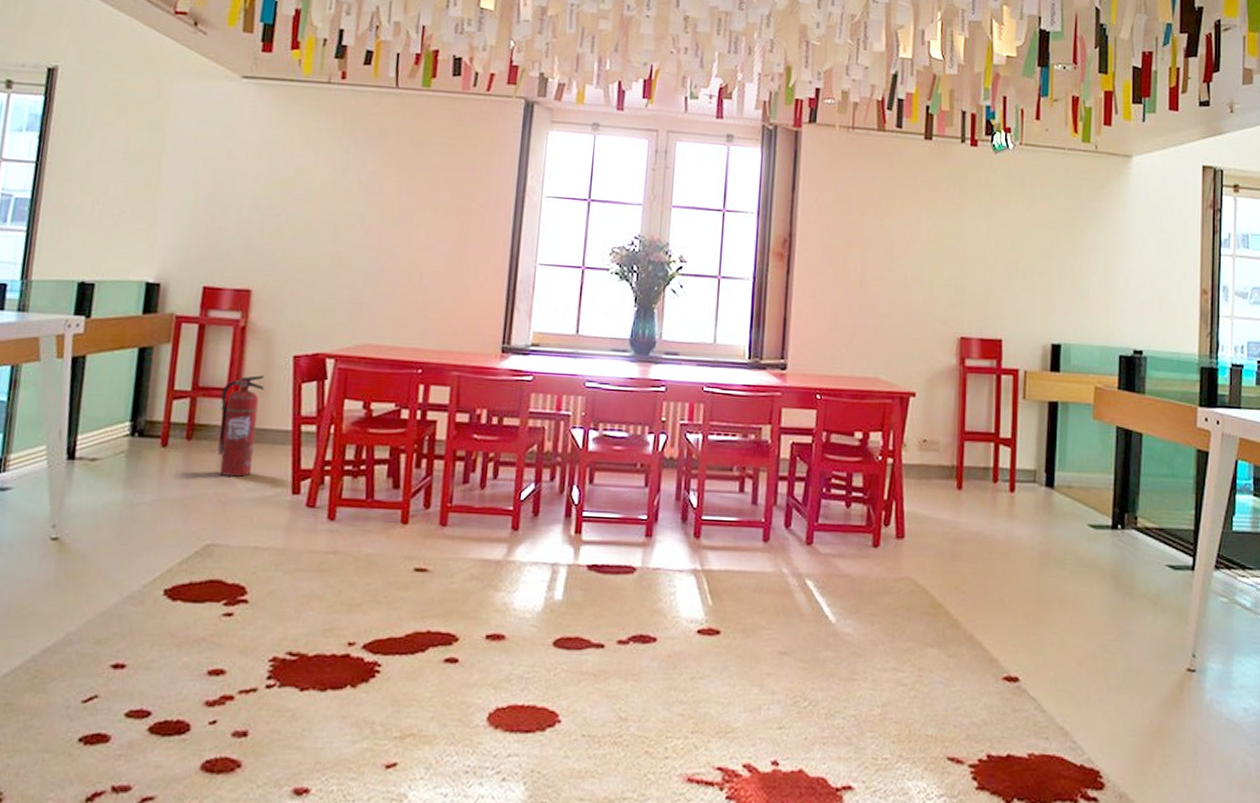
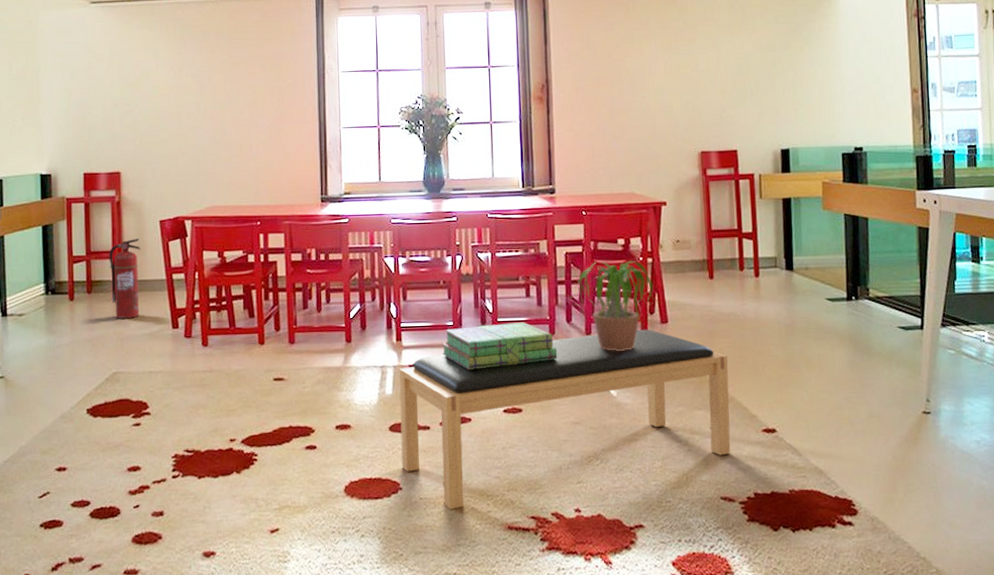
bench: none [564,543,970,752] -> present [399,329,731,509]
stack of books: none [629,522,770,577] -> present [441,321,558,370]
potted plant: none [789,456,897,568] -> present [568,260,659,351]

